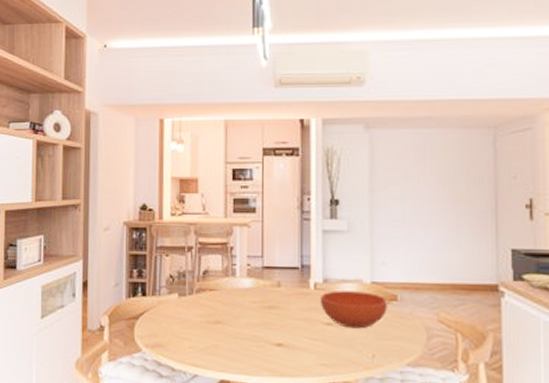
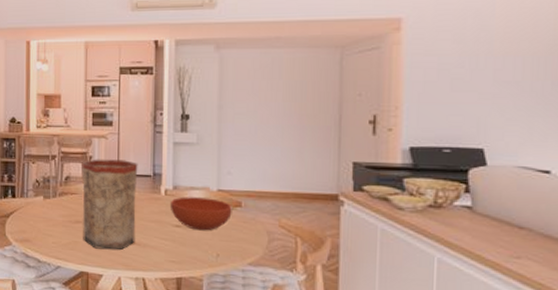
vase: none [222,250,285,354] -> present [82,159,138,250]

